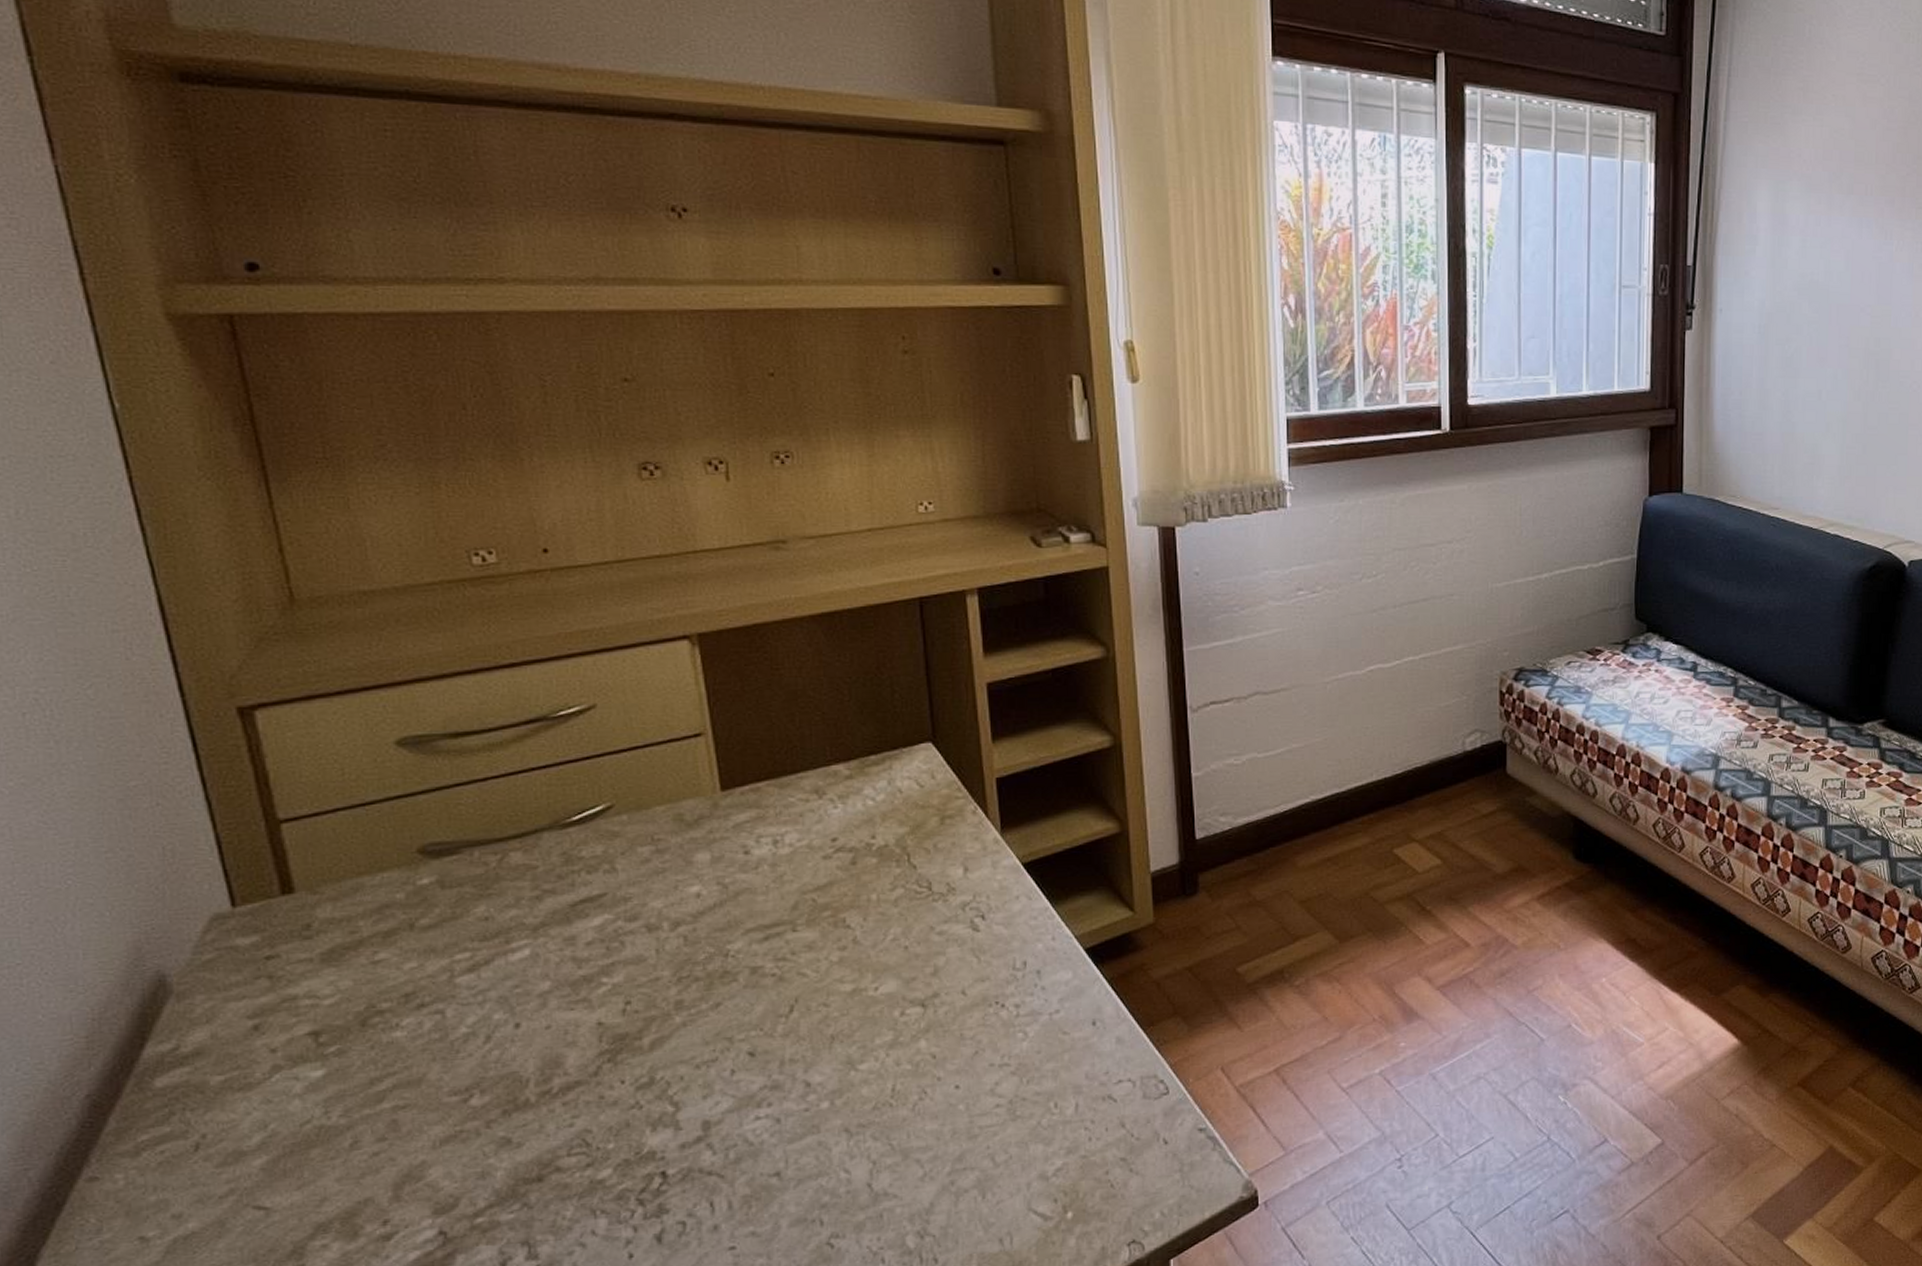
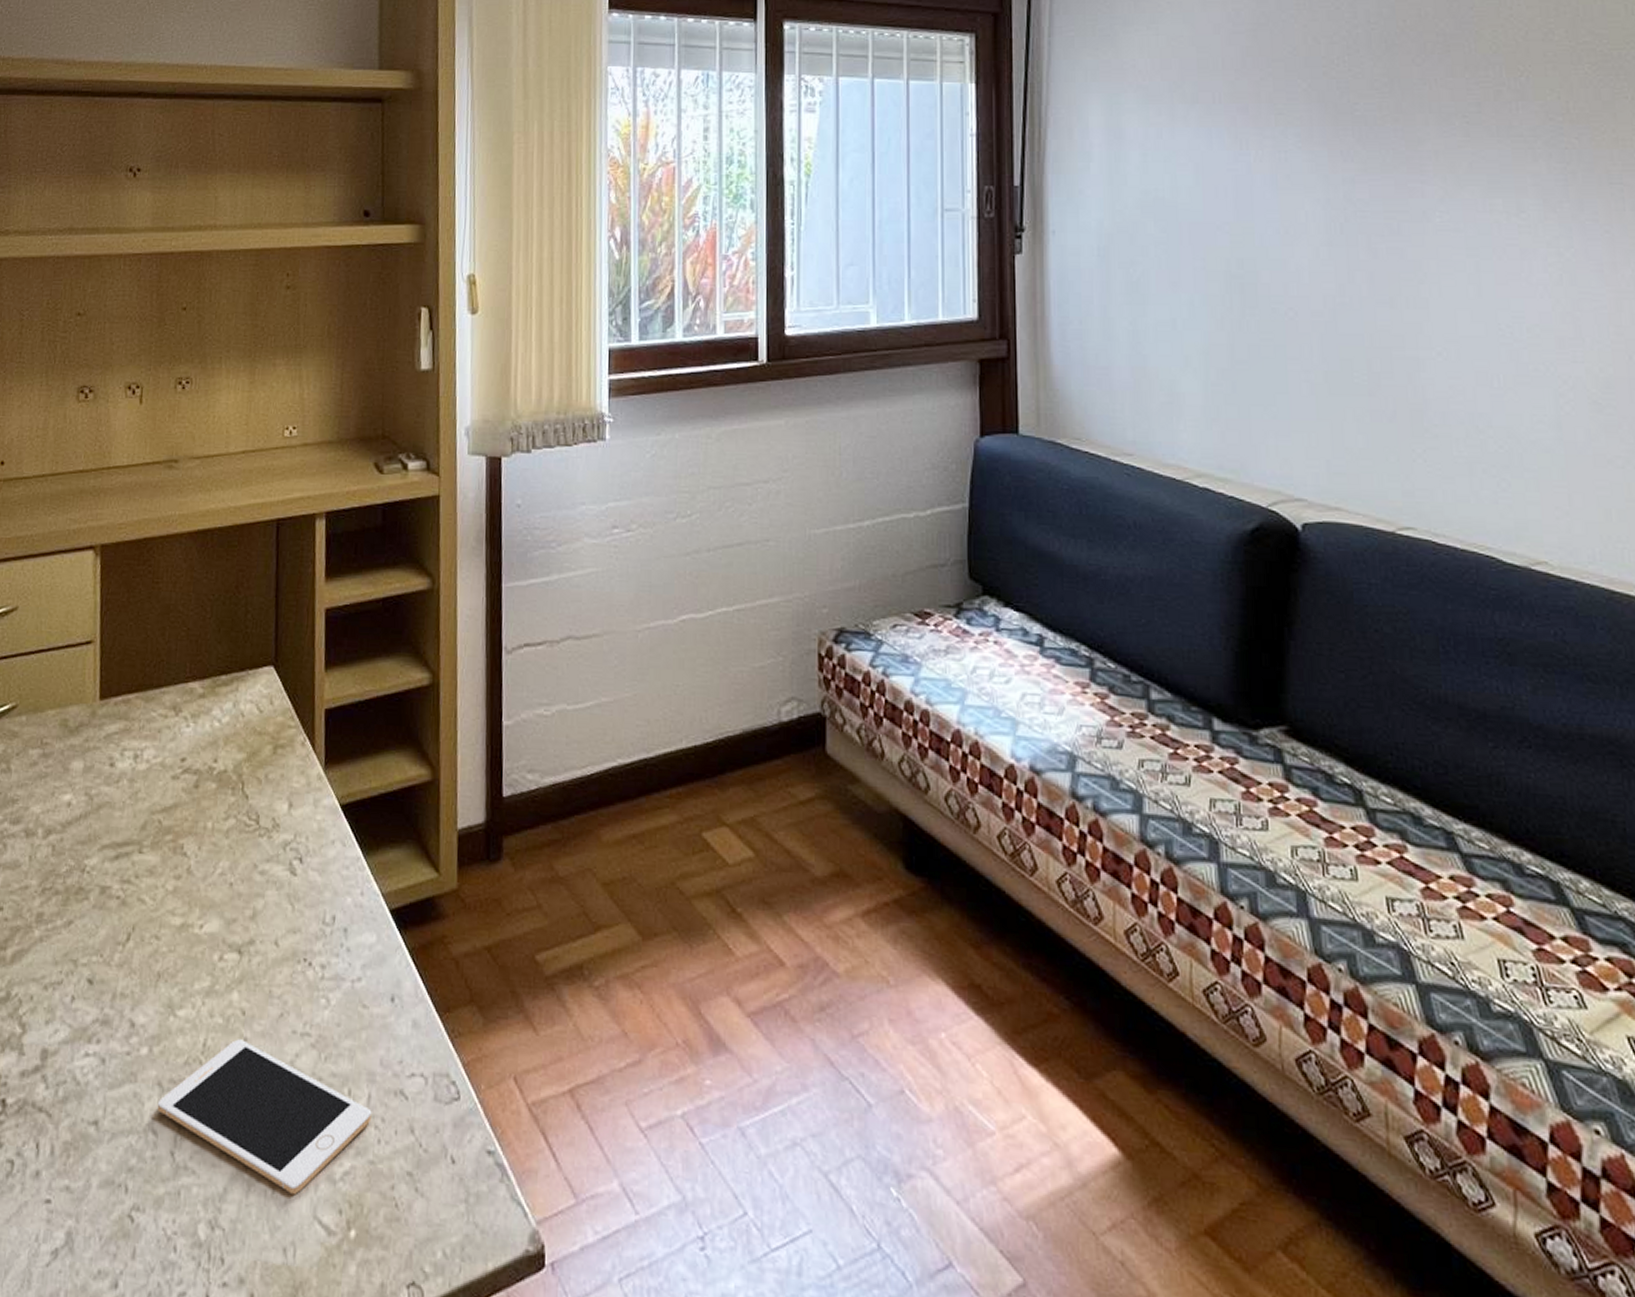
cell phone: none [846,1079,1081,1196] -> present [157,1039,372,1195]

